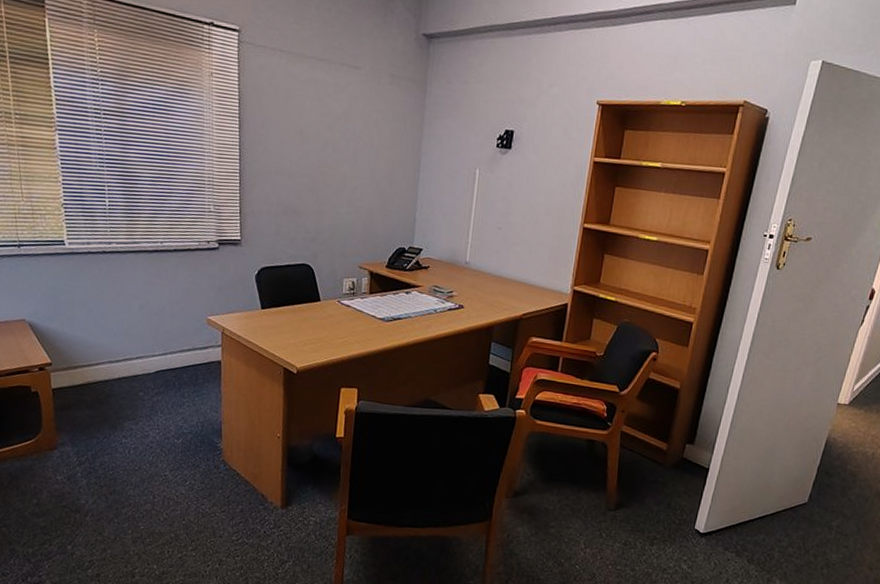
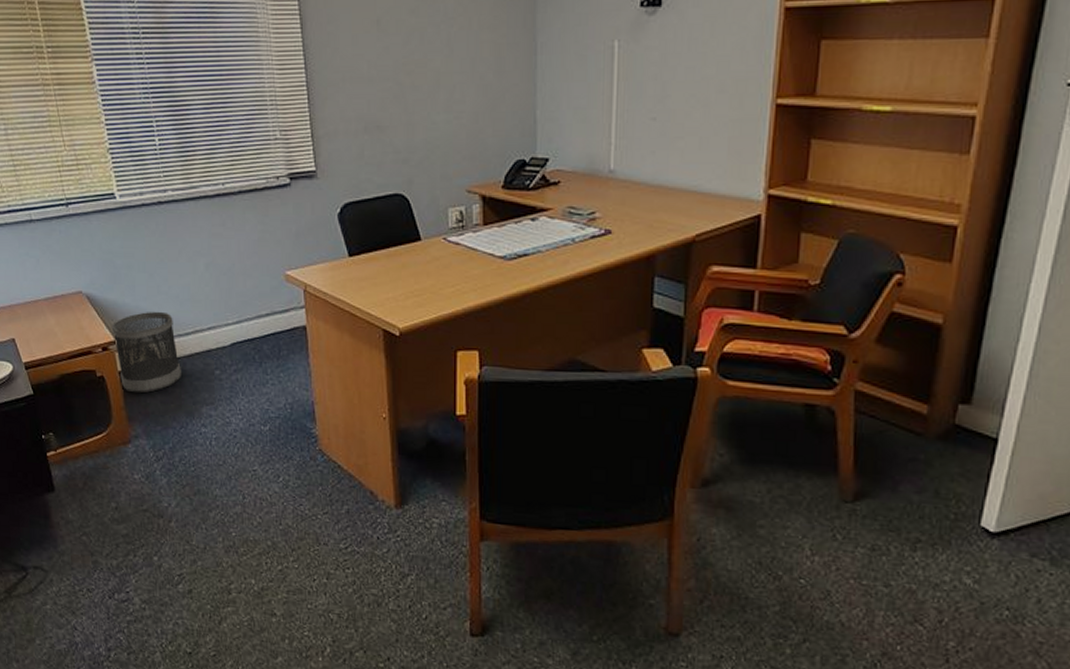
wastebasket: none [49,340,109,408] -> present [111,311,181,394]

